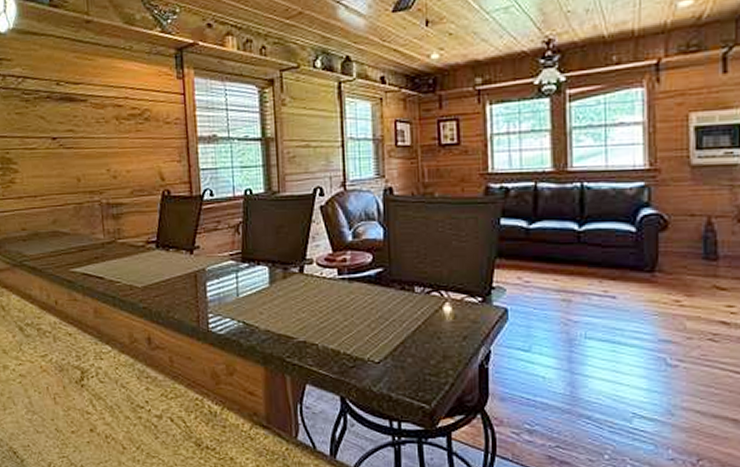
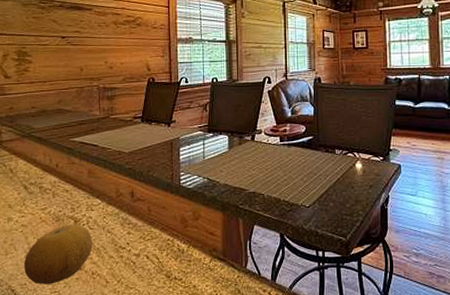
fruit: none [25,376,105,447] -> present [24,224,93,284]

